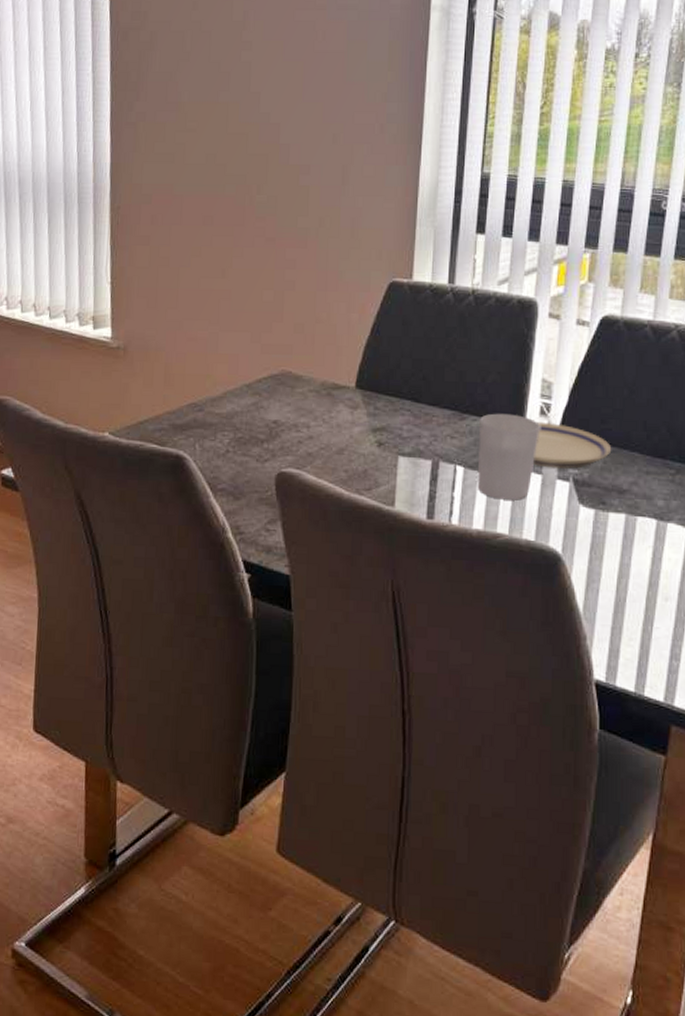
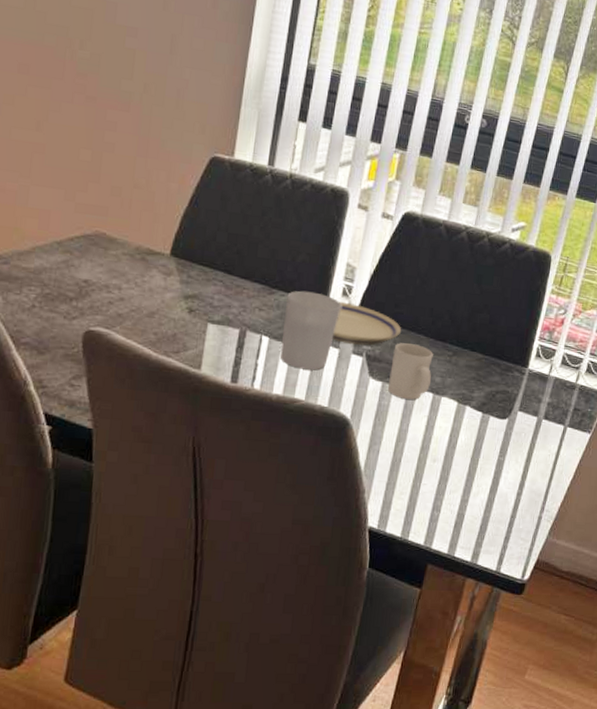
mug: none [603,463,653,528] -> present [388,343,433,400]

